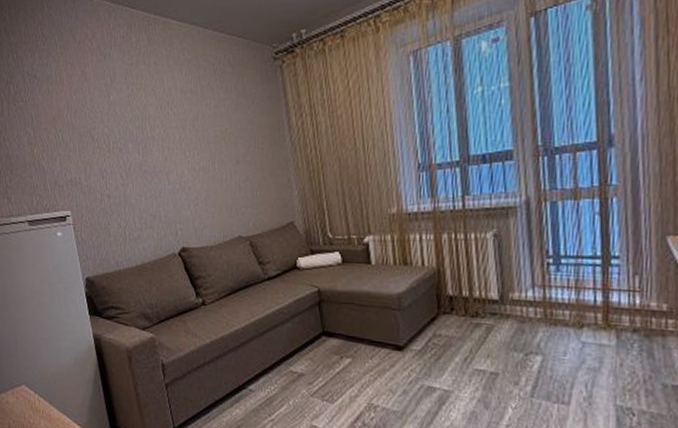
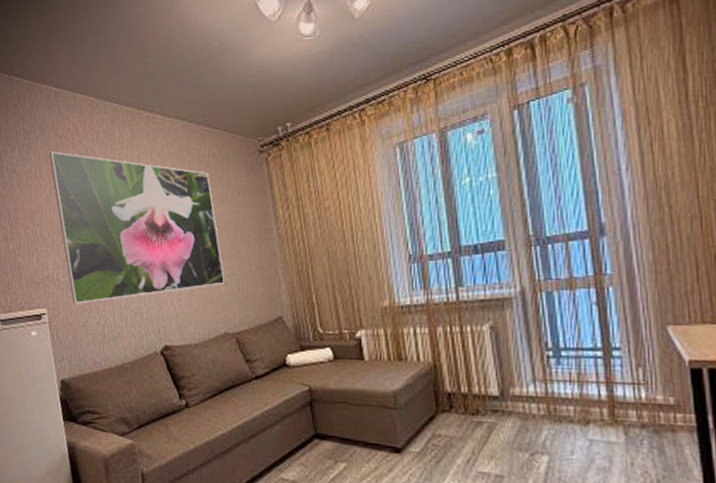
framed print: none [68,57,239,207] -> present [49,151,224,304]

